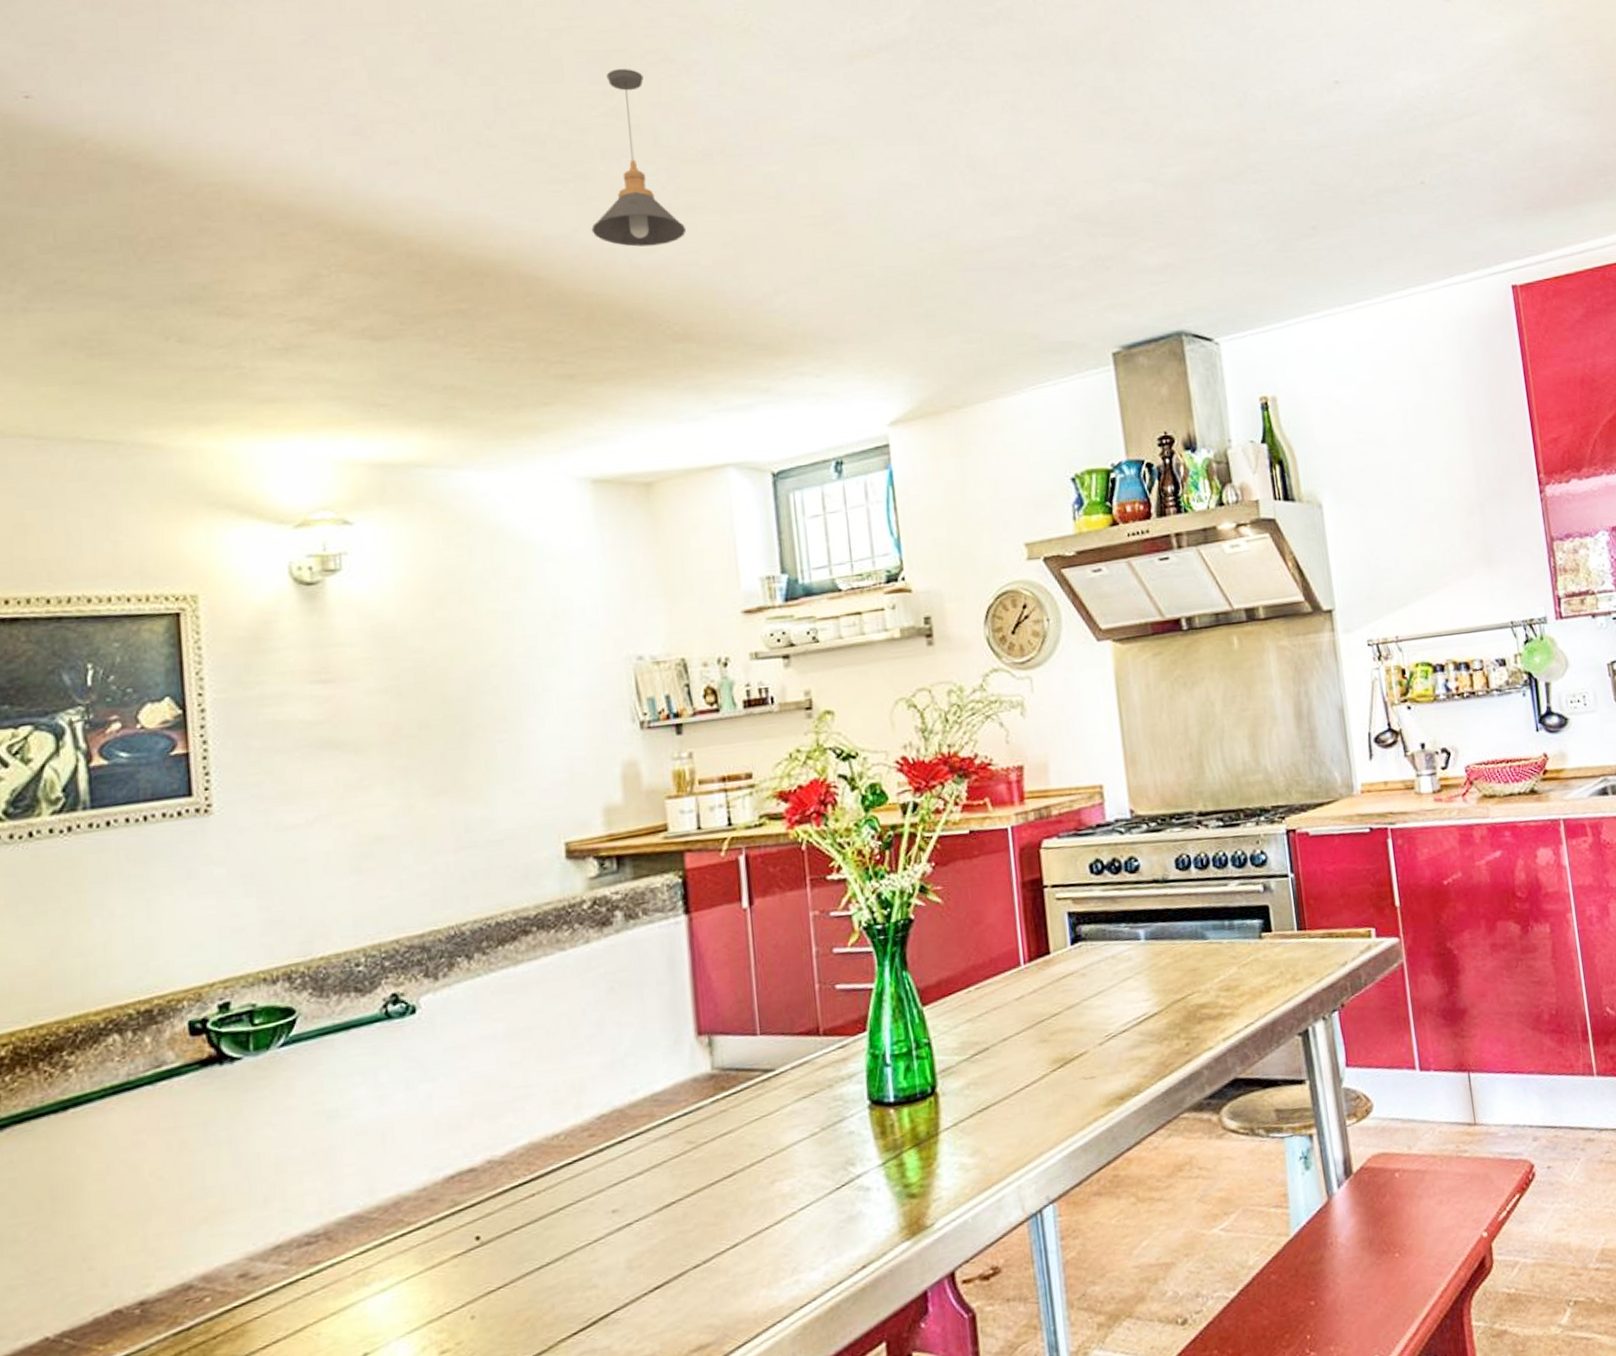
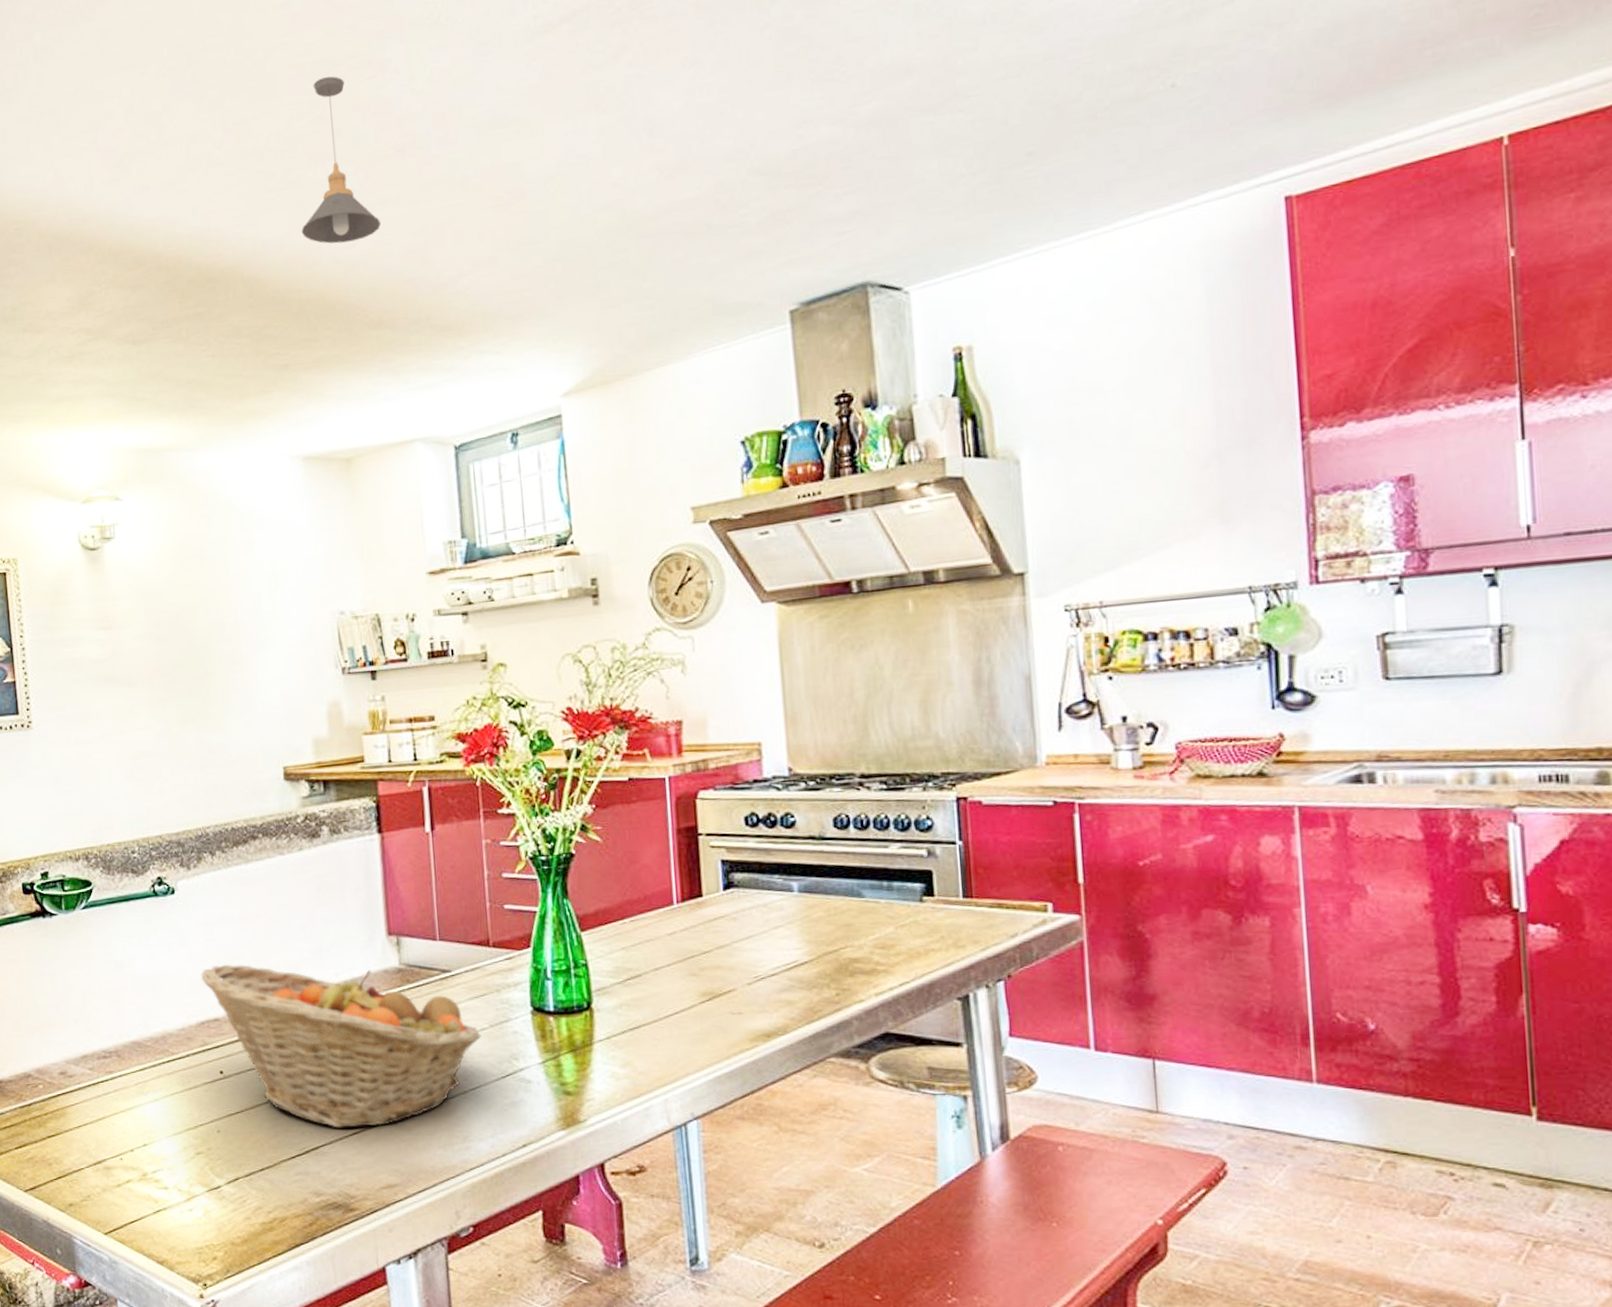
fruit basket: none [450,1080,812,1286] -> present [200,964,481,1128]

